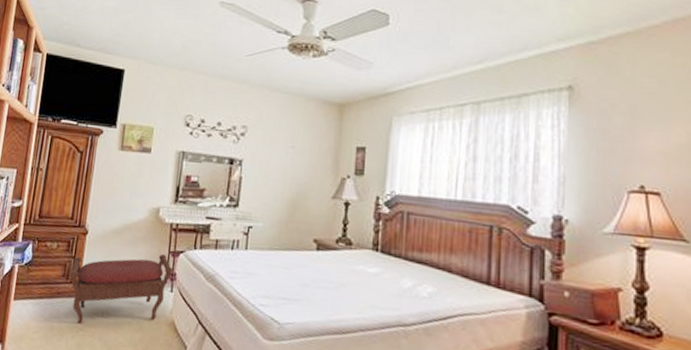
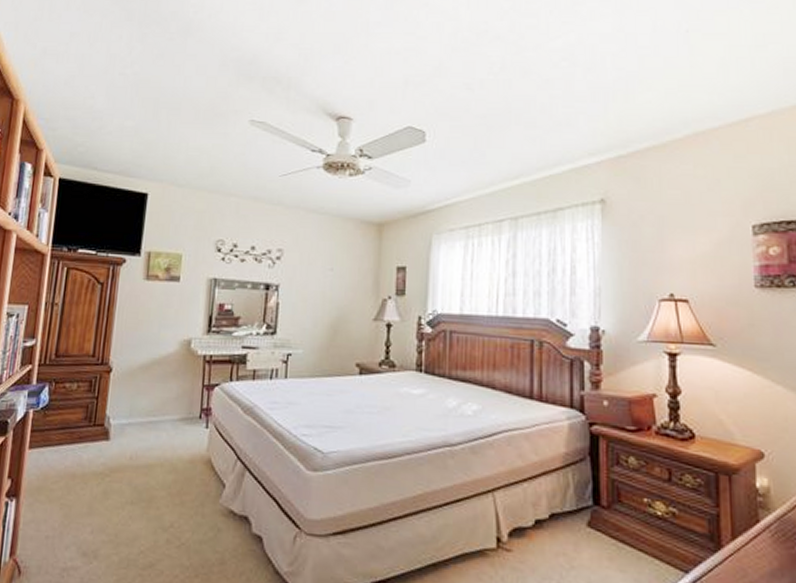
bench: present [69,254,174,325] -> none [92,389,208,471]

